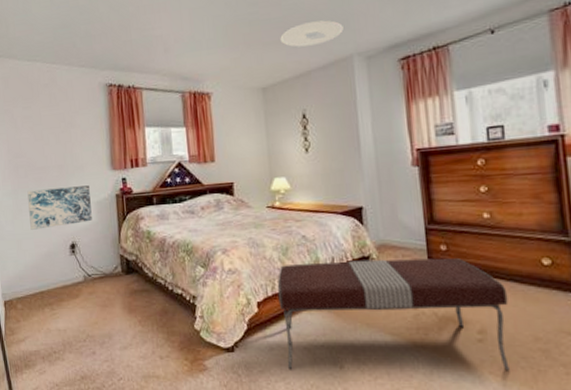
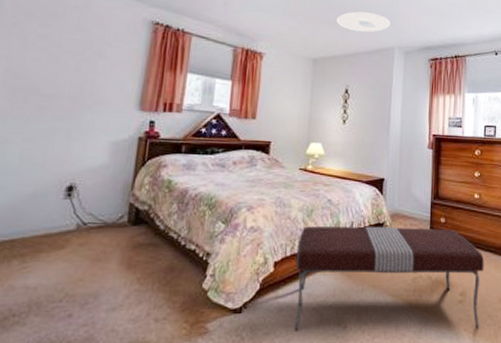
wall art: present [27,185,92,230] -> none [15,118,108,165]

